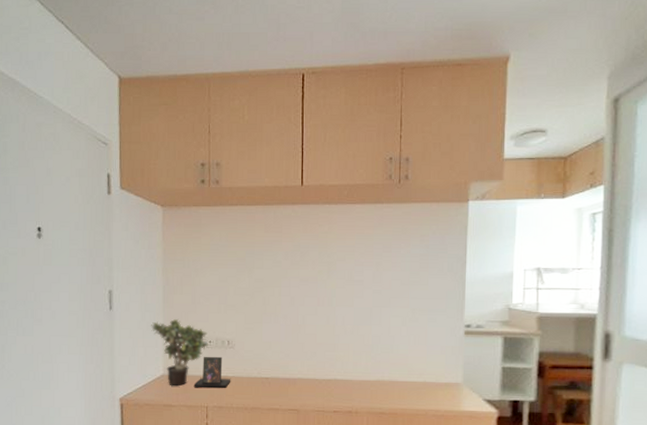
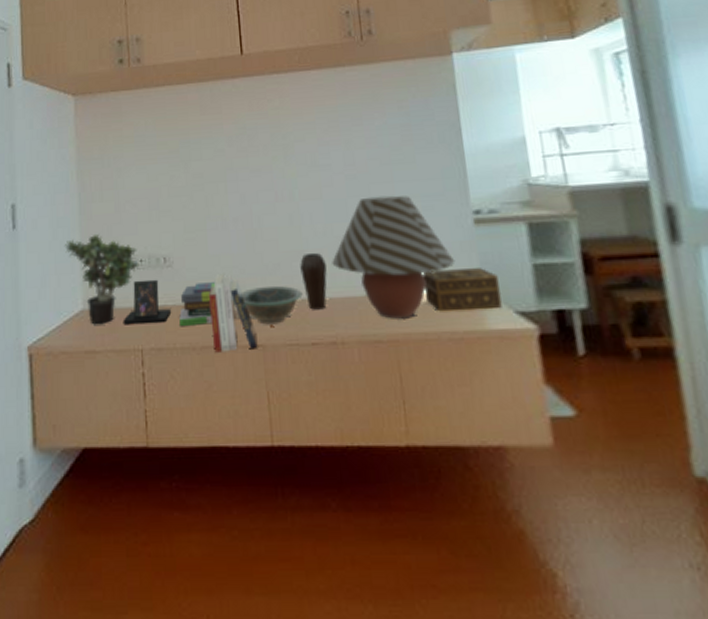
books: none [237,362,280,392] -> present [179,281,236,326]
books: none [259,356,294,413] -> present [208,274,258,353]
decorative bowl: none [284,367,331,396] -> present [240,285,303,325]
vase: none [331,346,351,388] -> present [300,252,327,310]
table lamp: none [355,308,446,399] -> present [332,195,456,319]
decorative box: none [421,366,476,397] -> present [423,268,502,312]

